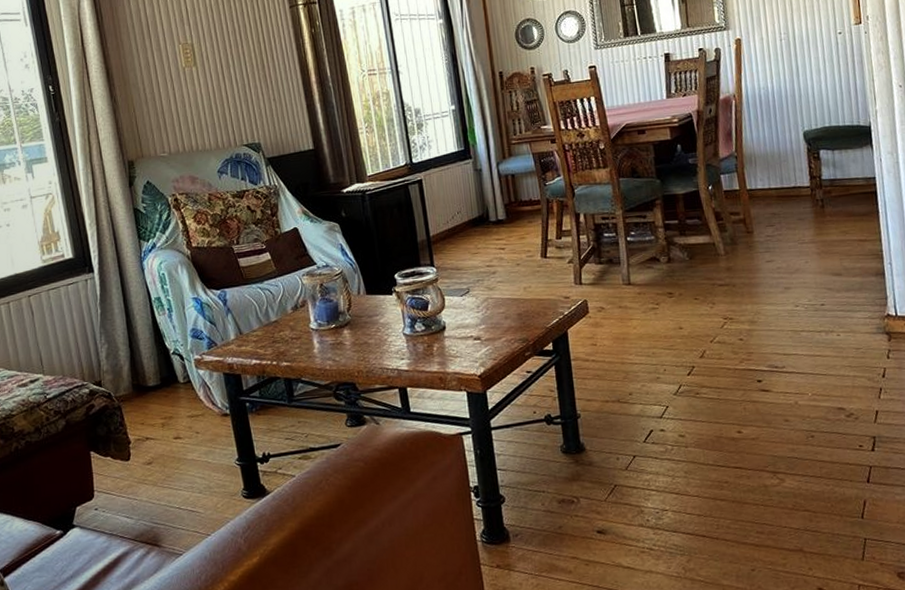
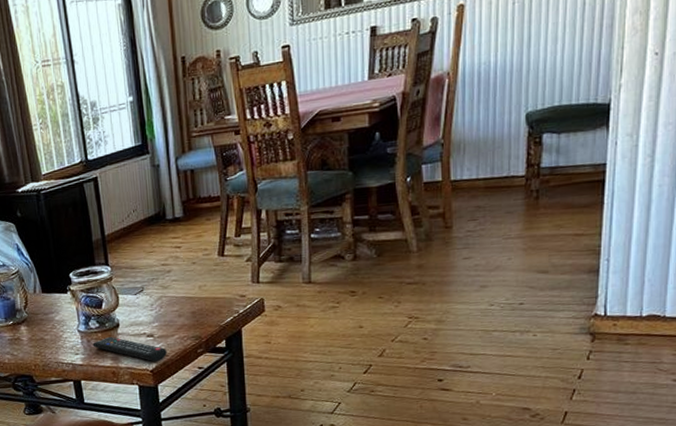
remote control: none [418,339,495,367] -> present [92,336,167,362]

